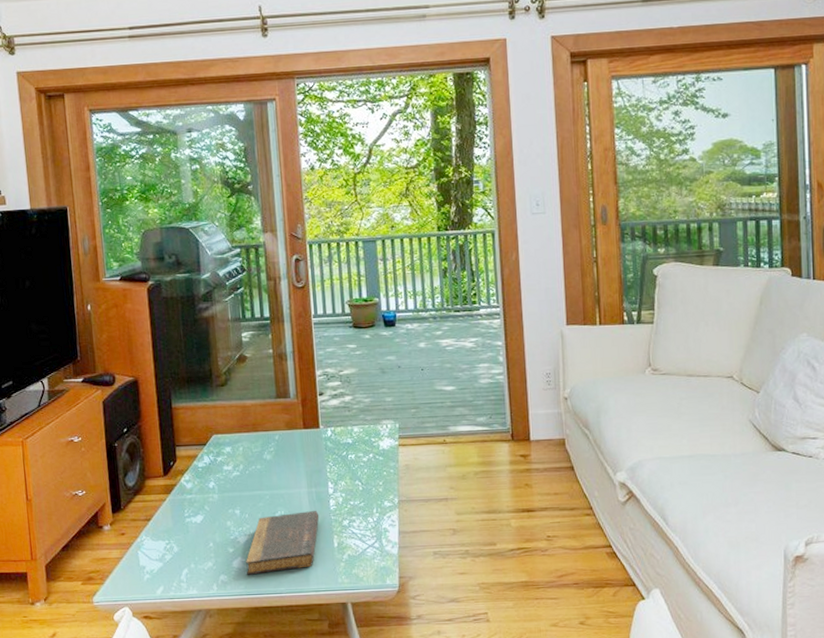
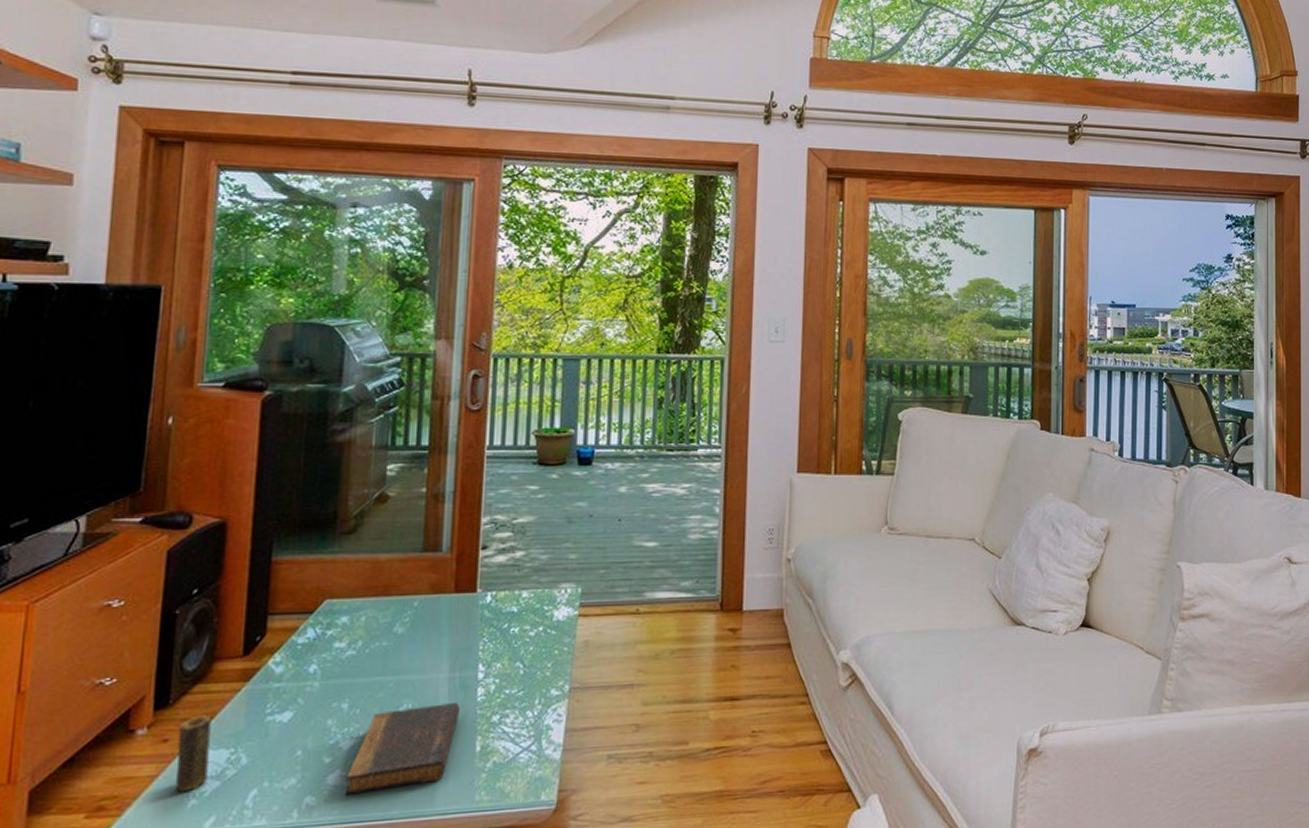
candle: none [130,517,154,570] -> present [175,715,212,793]

